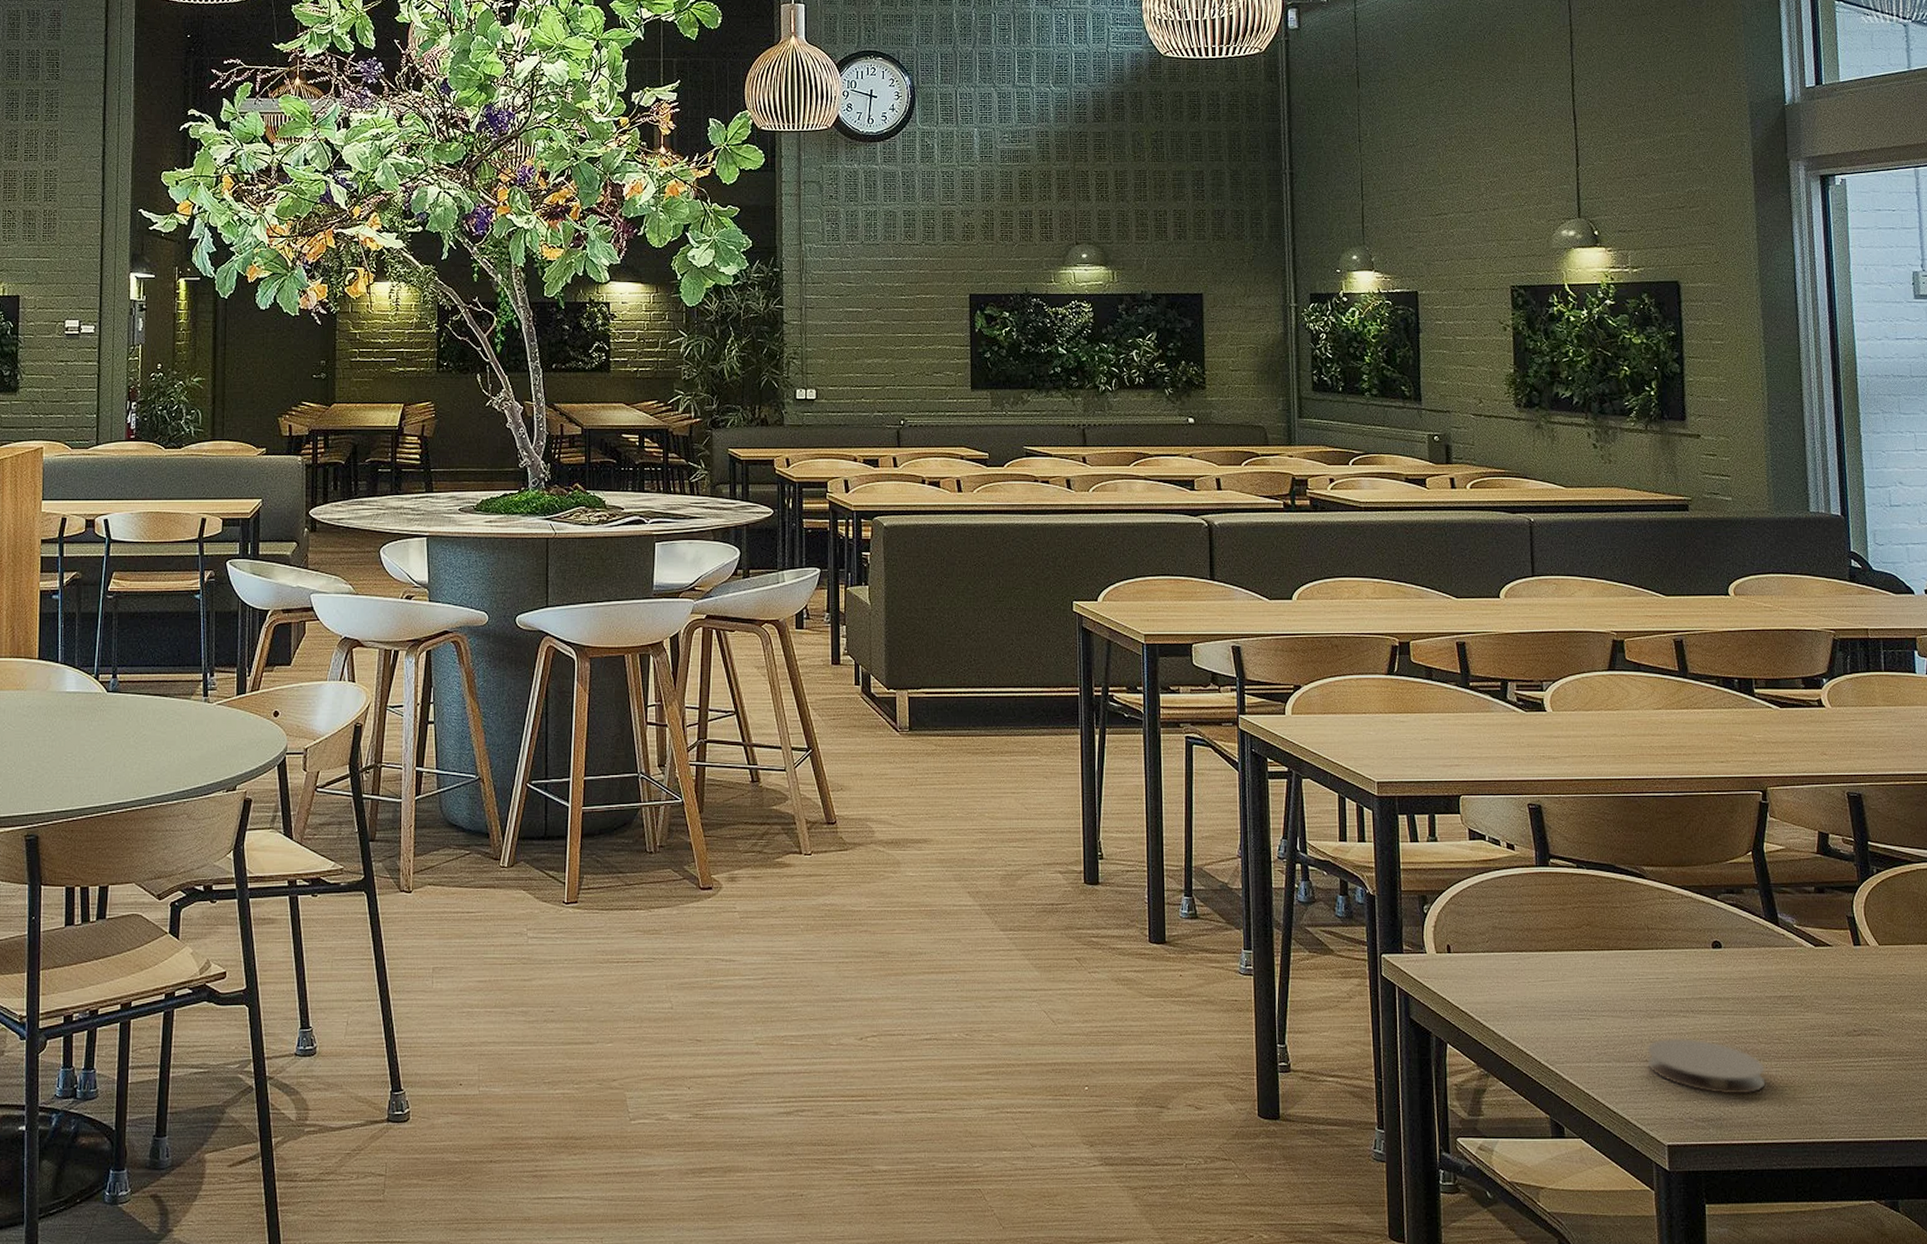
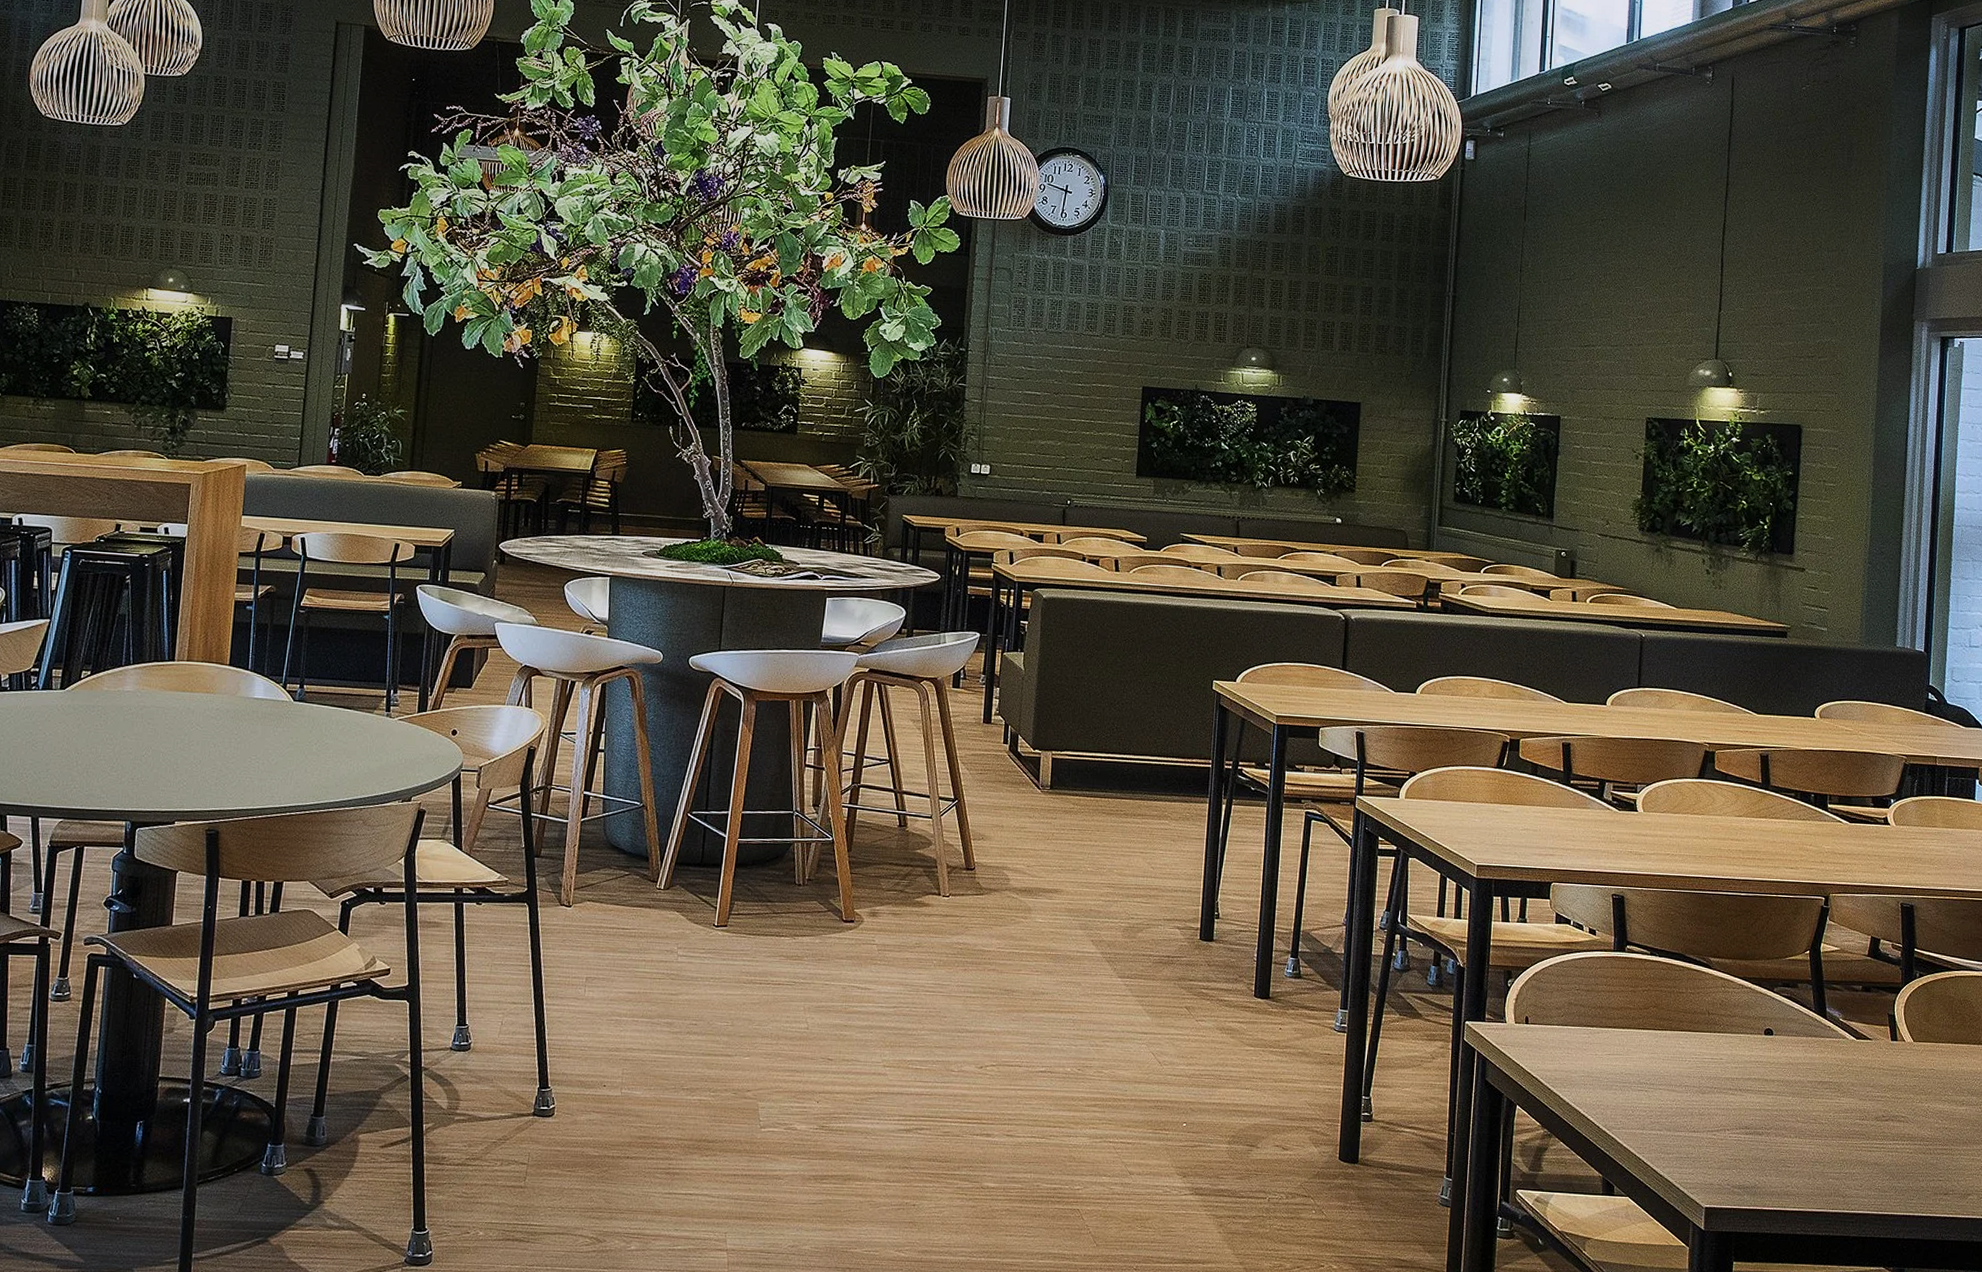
coaster: present [1647,1038,1766,1094] -> none [1695,1112,1799,1167]

